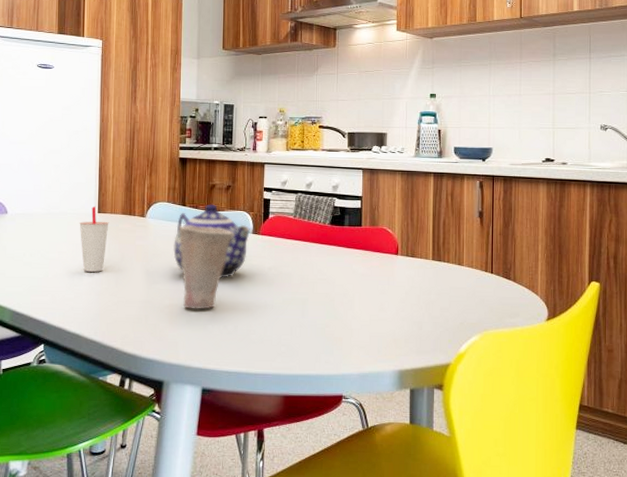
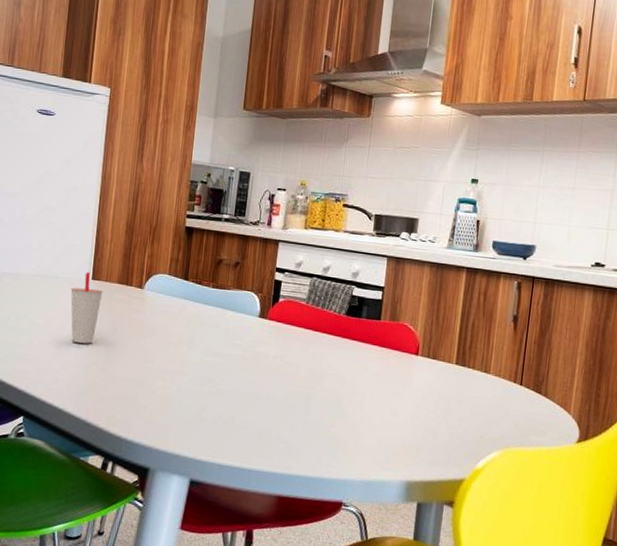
teapot: present [173,204,250,278] -> none [171,280,257,363]
cup: present [178,225,234,309] -> none [177,301,238,395]

